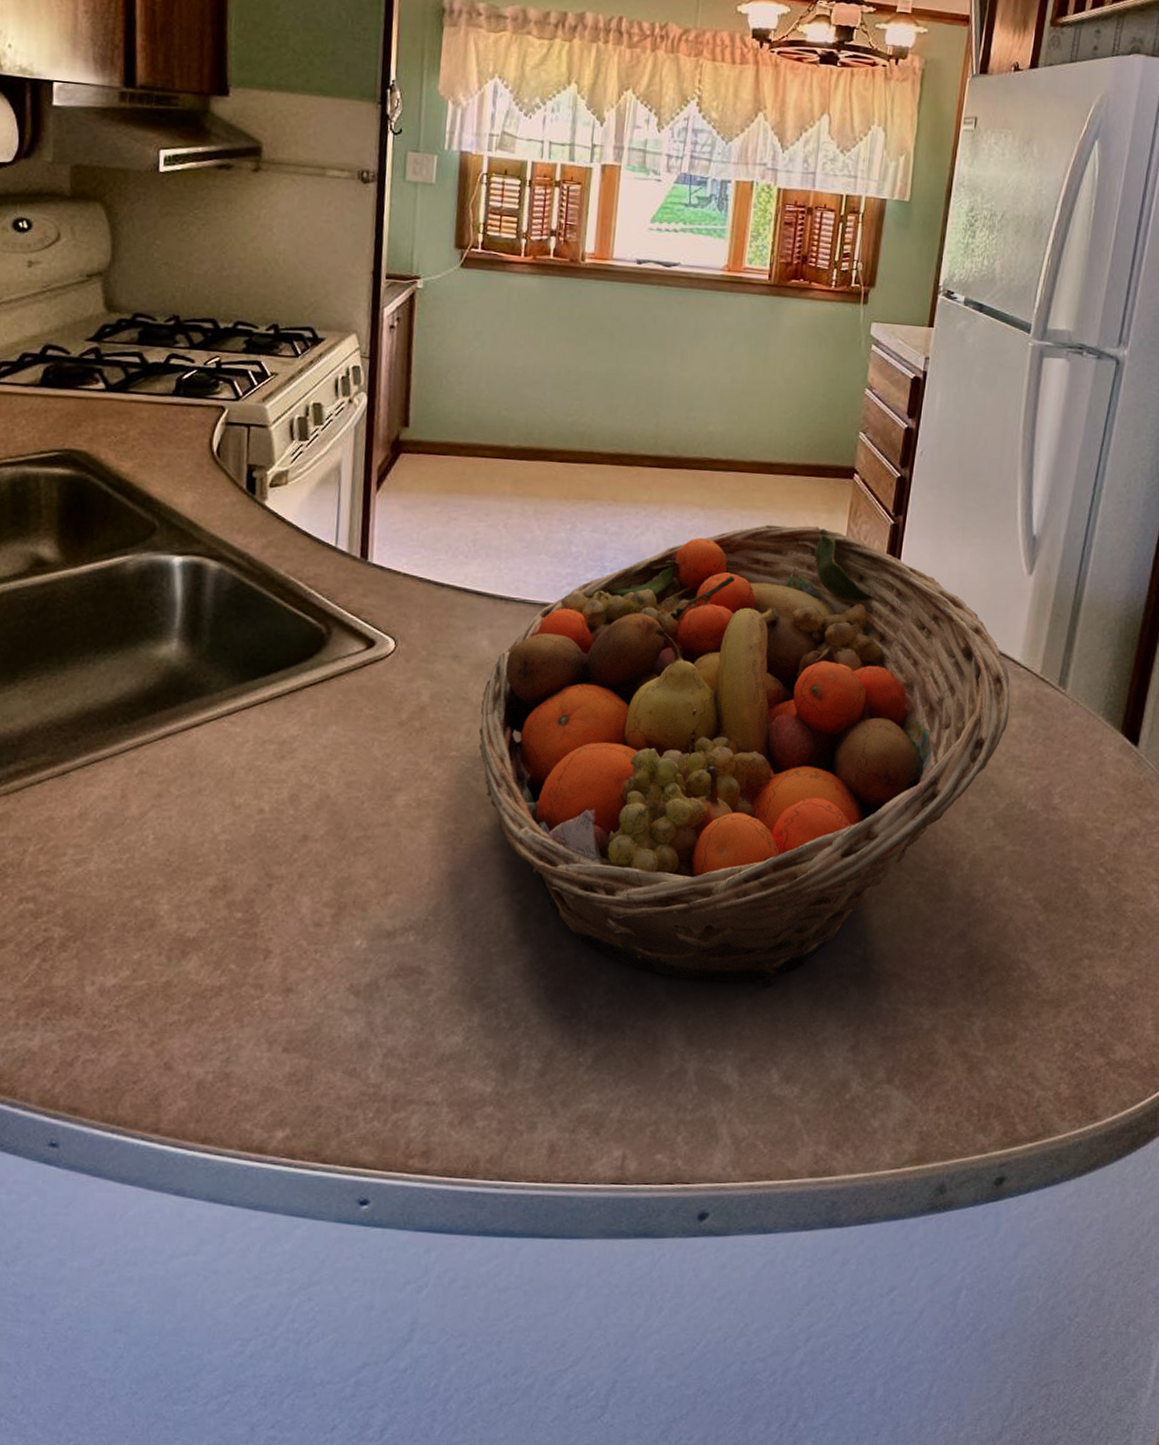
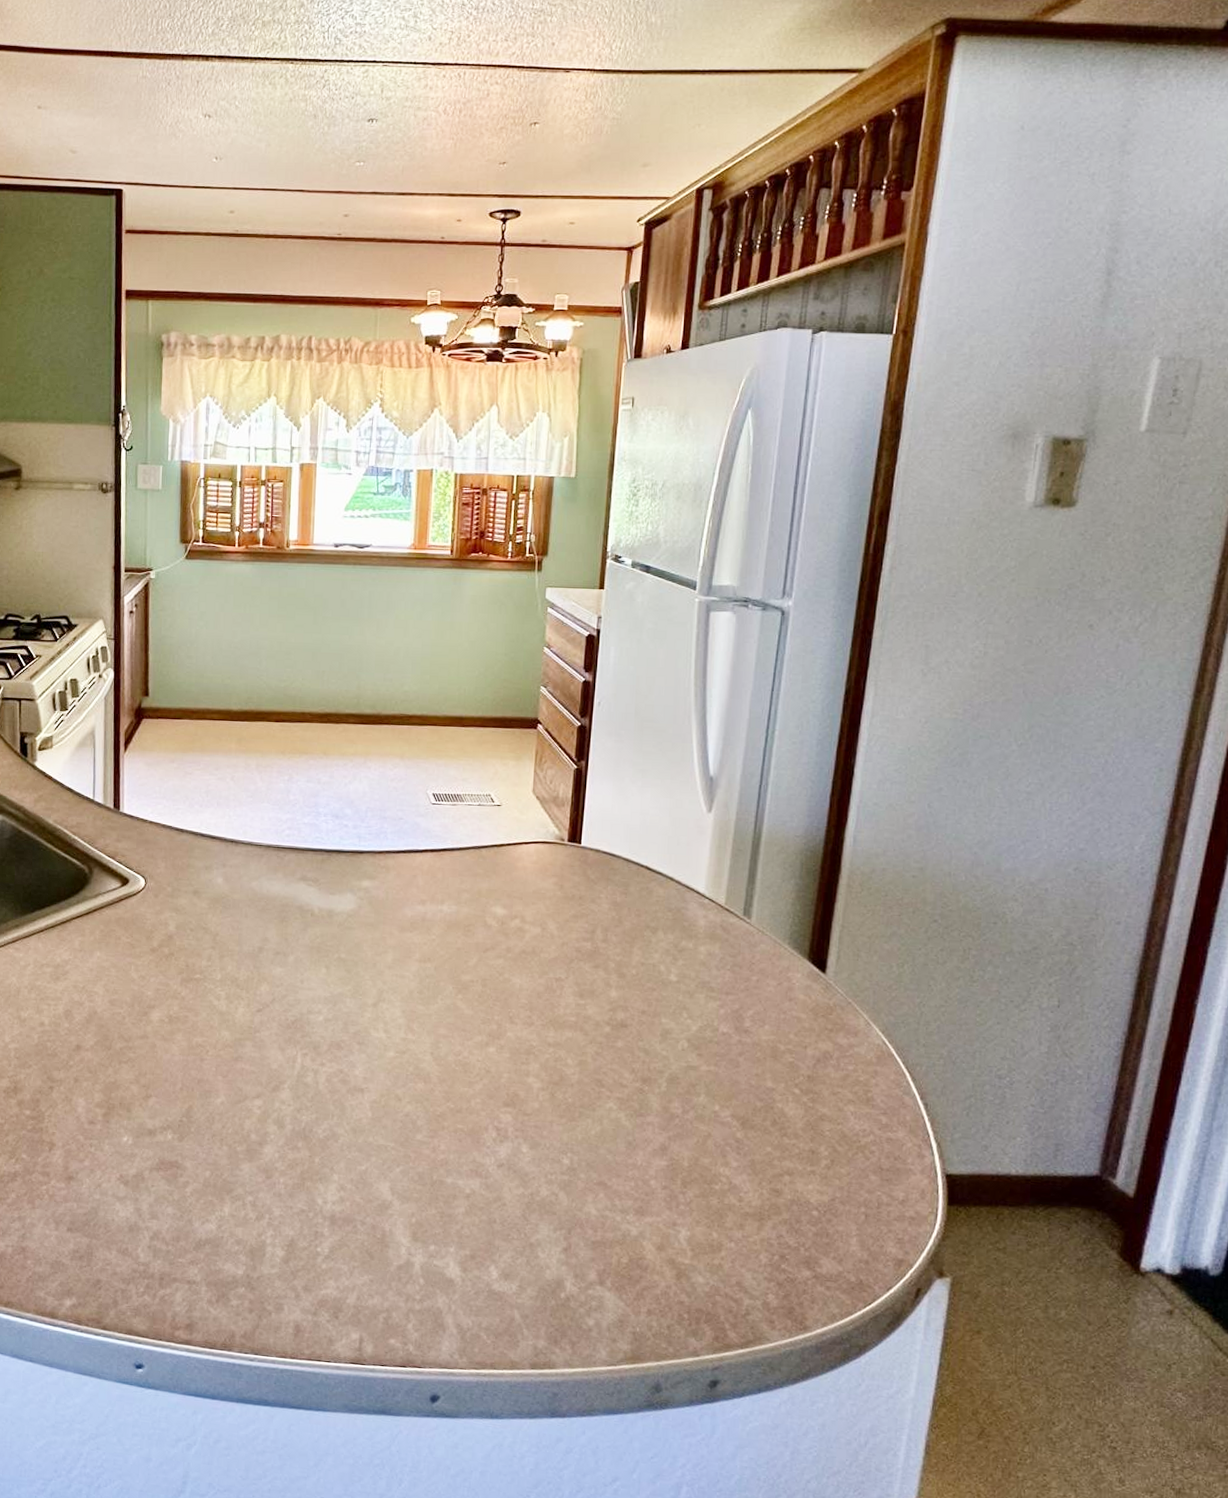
fruit basket: present [479,524,1010,989] -> none [219,772,697,1192]

